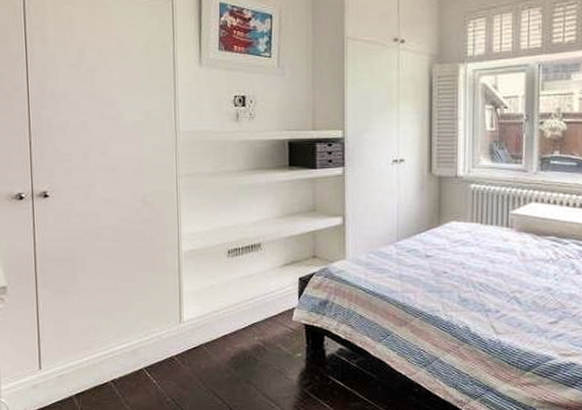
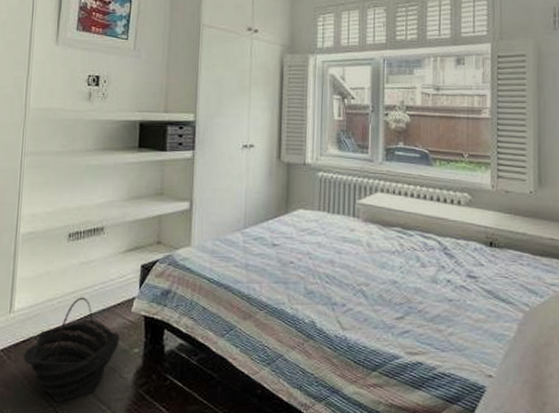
basket: none [195,308,283,400] -> present [22,297,120,402]

